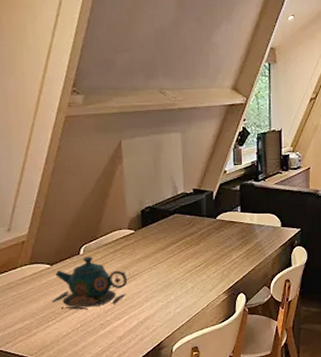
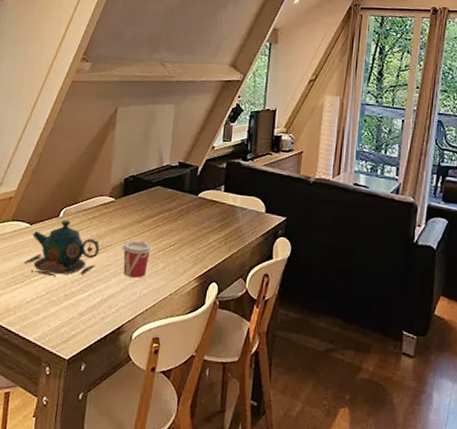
cup: none [149,266,179,300] -> present [122,240,152,278]

